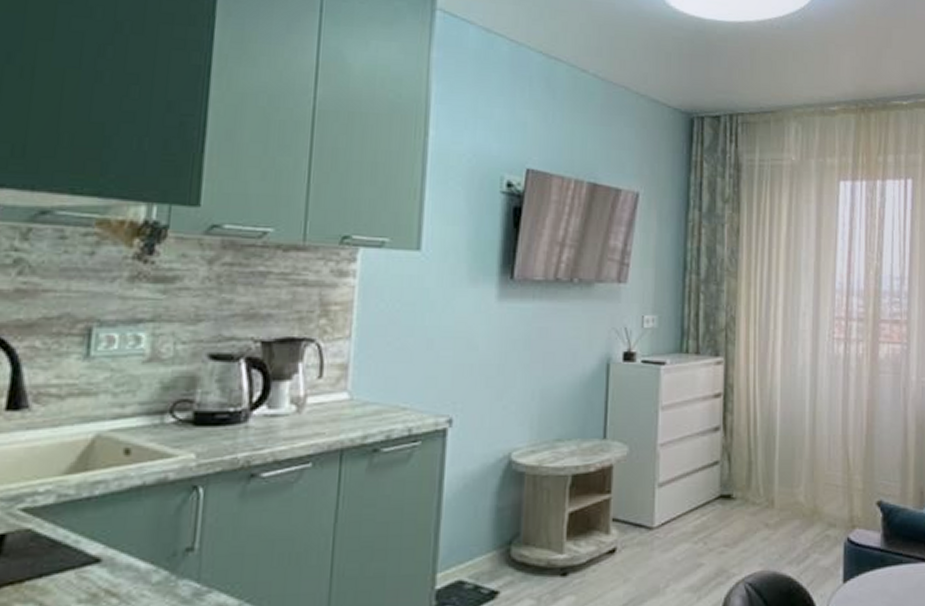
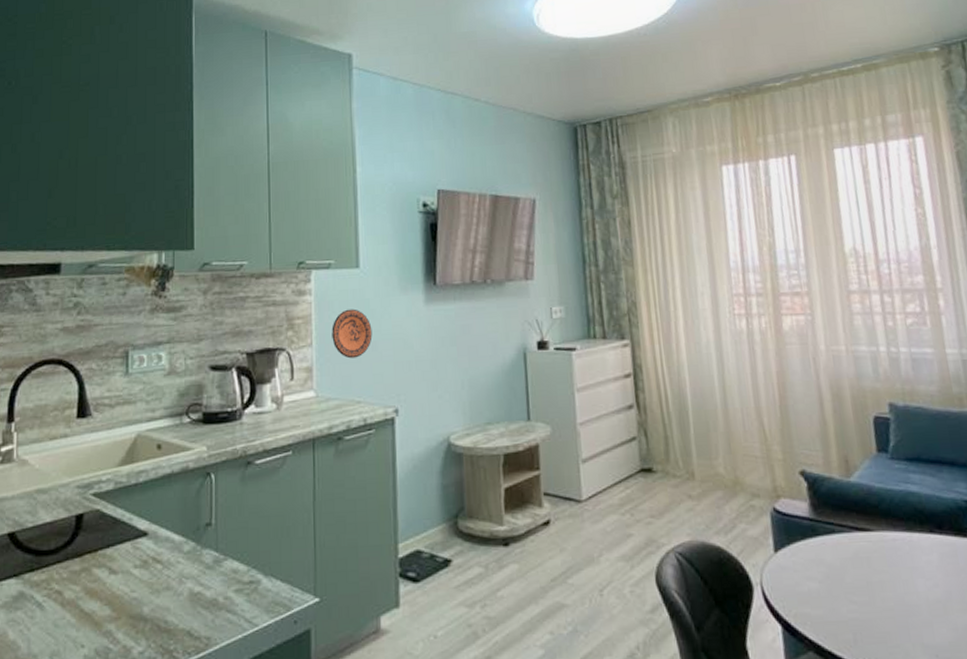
decorative plate: none [377,298,430,357] -> present [332,309,373,359]

